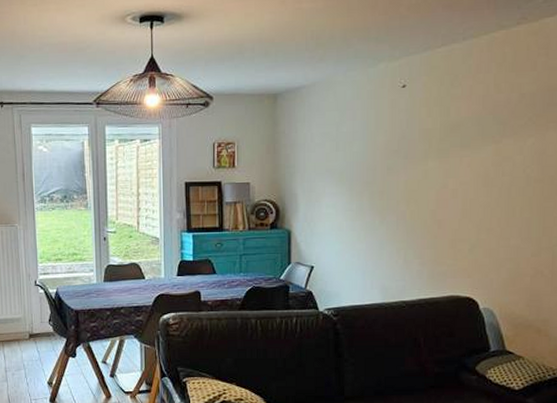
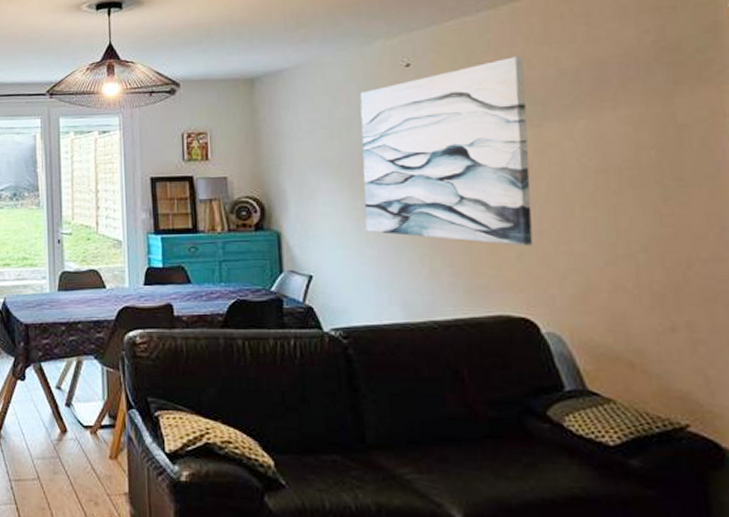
wall art: none [358,81,495,241] -> present [360,56,533,246]

